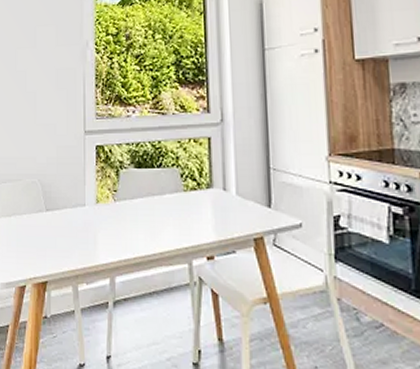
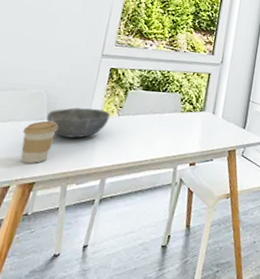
coffee cup: none [26,212,57,260] -> present [20,120,58,163]
bowl: none [45,194,106,231] -> present [46,107,111,139]

